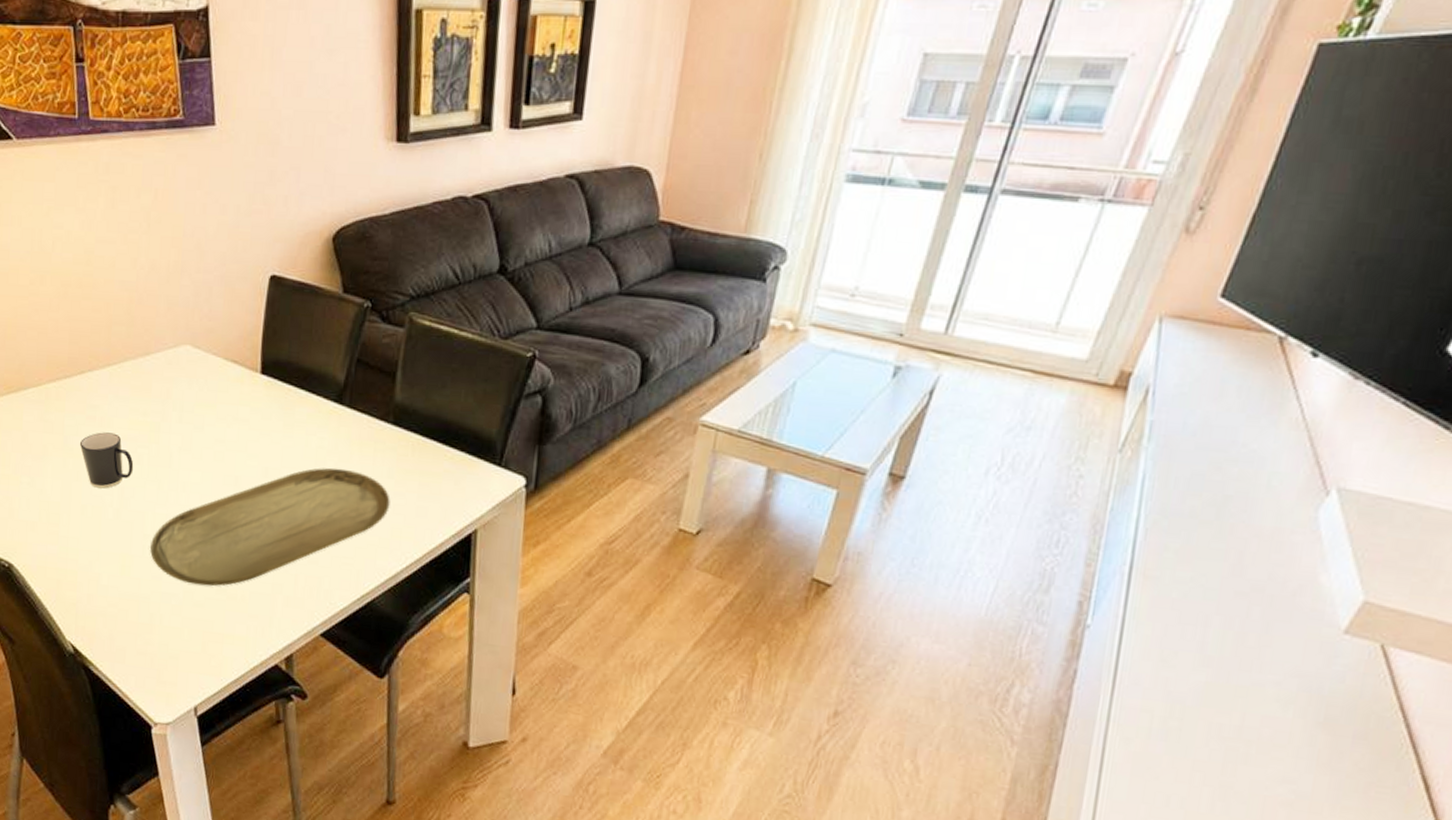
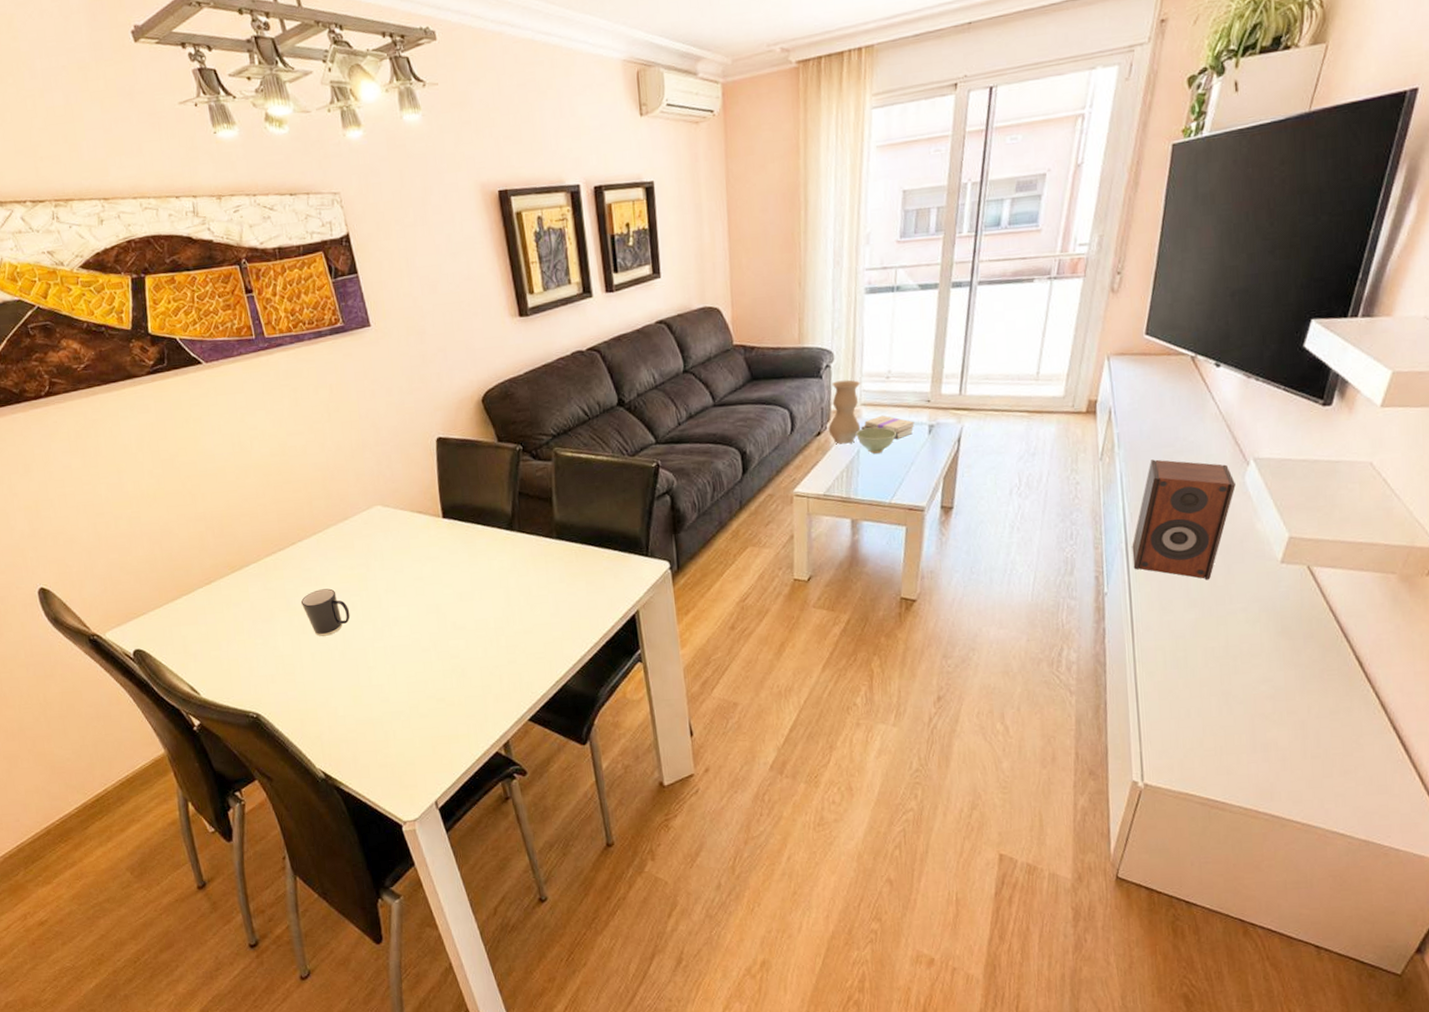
placemat: present [150,467,390,586] -> none [375,582,566,700]
vase: none [760,288,816,372] -> present [828,379,861,444]
bowl: none [796,355,849,391] -> present [856,427,896,454]
books: none [804,342,876,378] -> present [861,415,915,440]
speaker: none [1134,464,1304,636] -> present [1132,459,1236,580]

